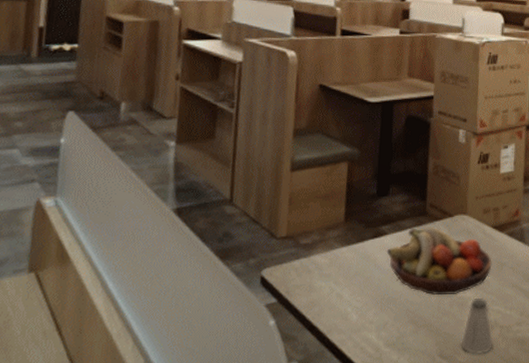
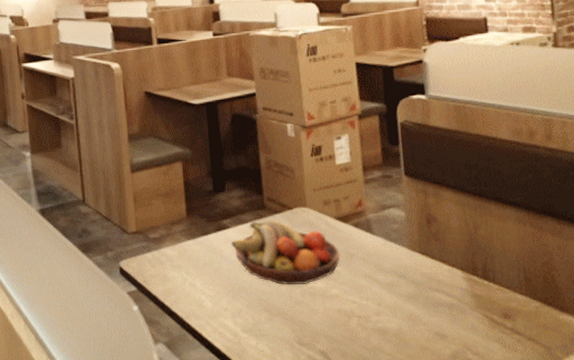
saltshaker: present [461,297,494,354] -> none [318,287,352,342]

